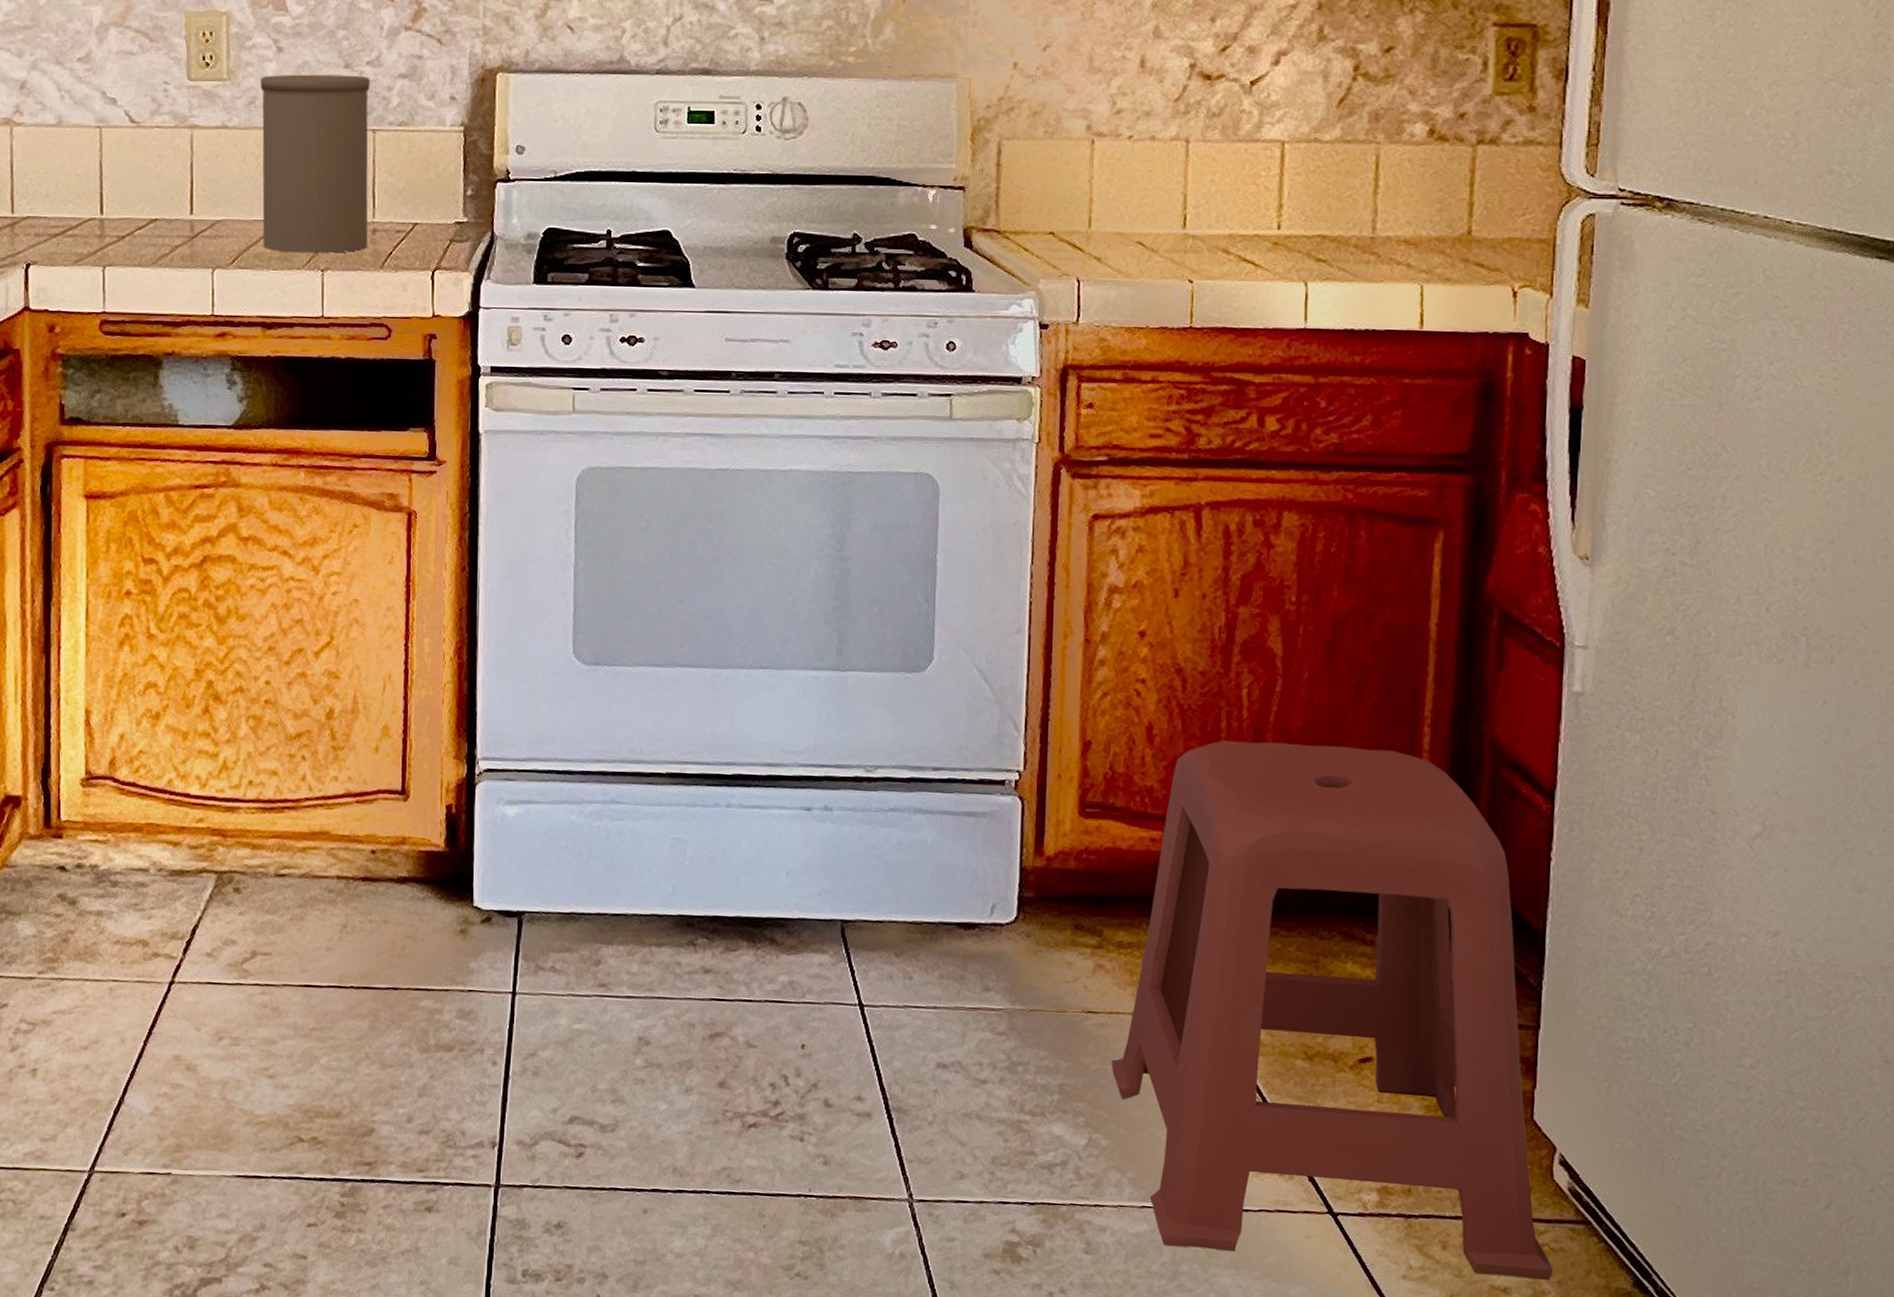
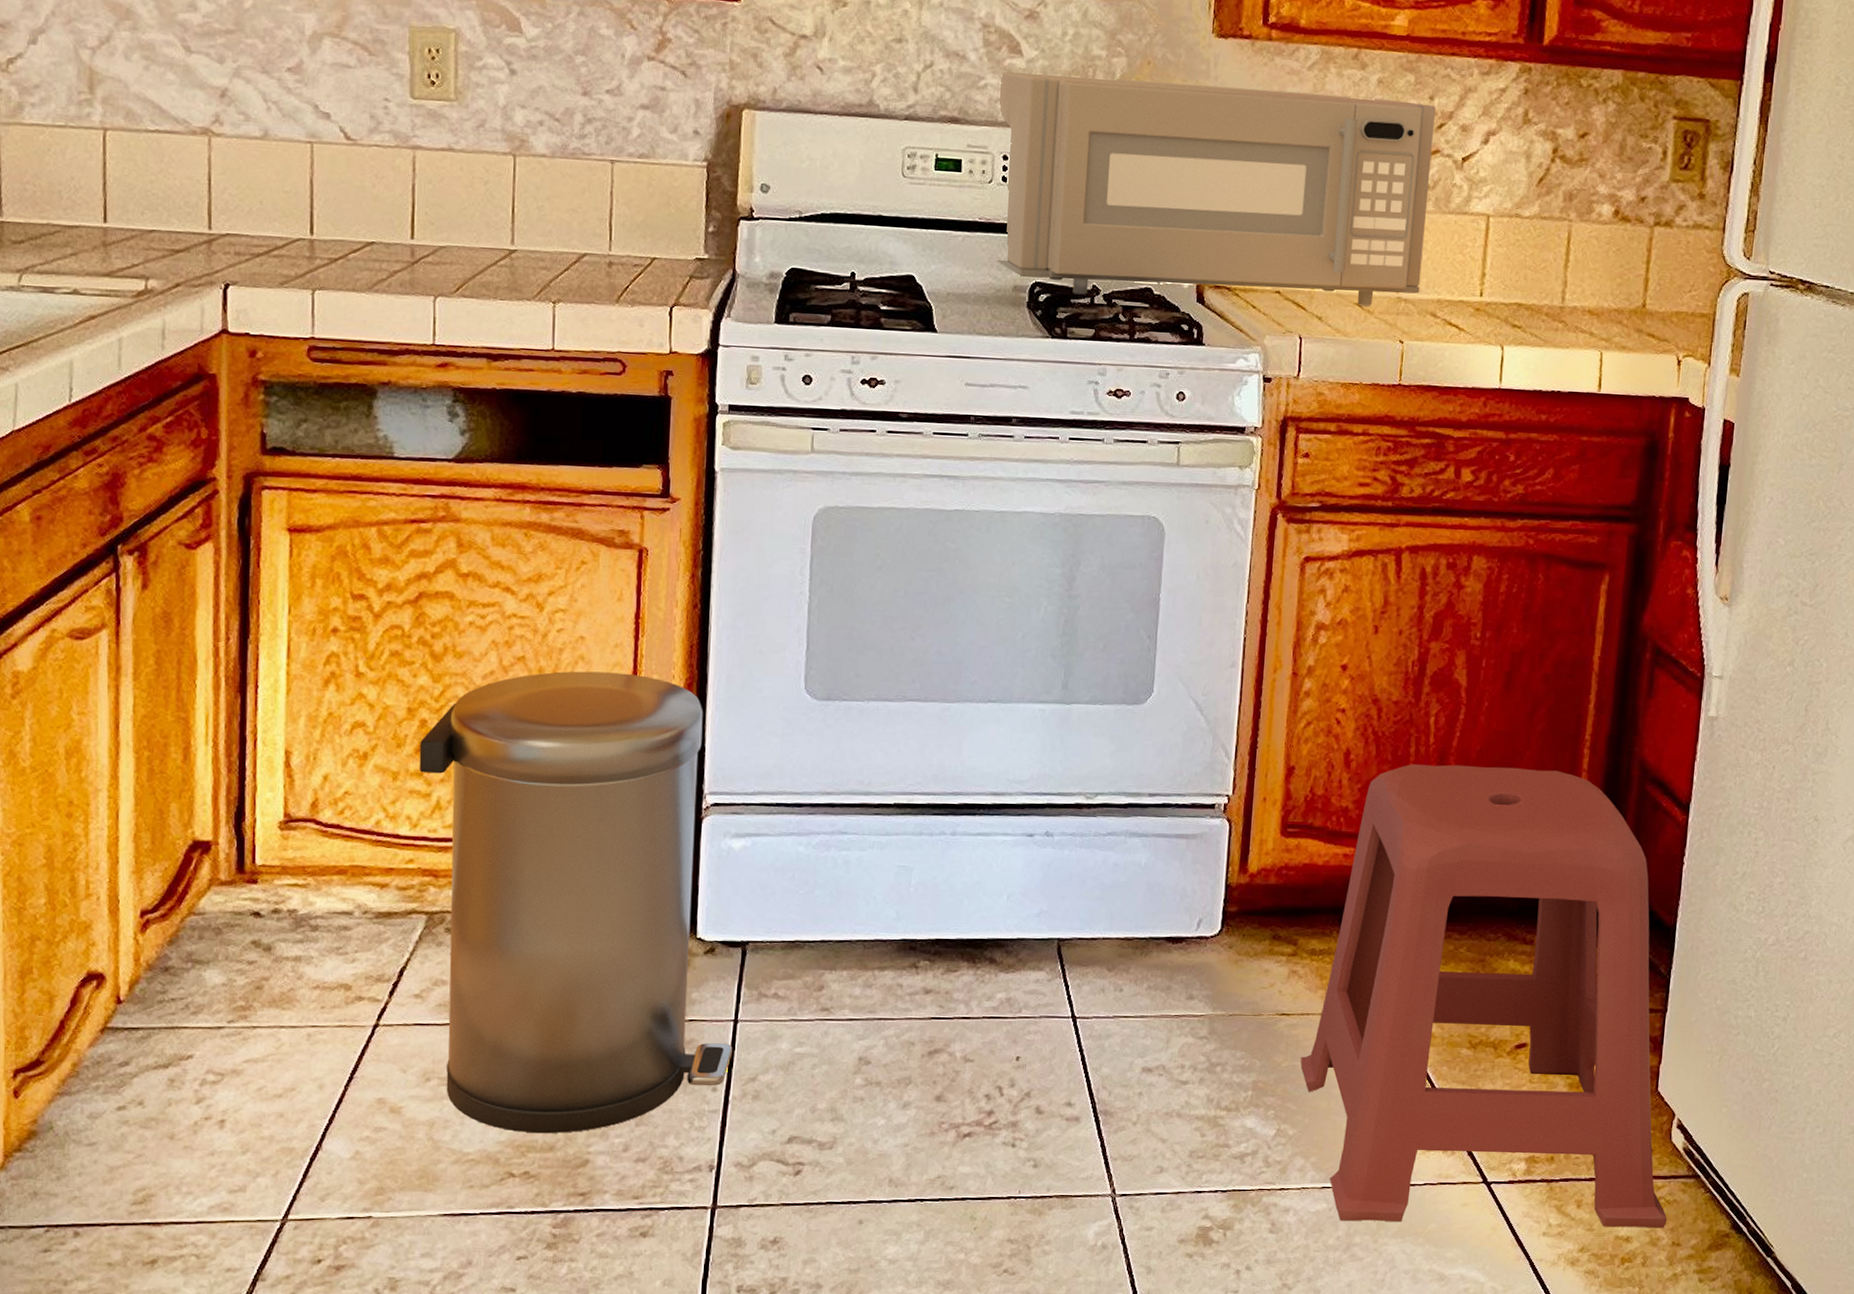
pedal bin: none [206,634,512,1100] -> present [419,671,733,1134]
canister: present [260,74,370,254] -> none [490,98,609,285]
microwave: none [748,19,1217,244] -> present [996,70,1435,306]

